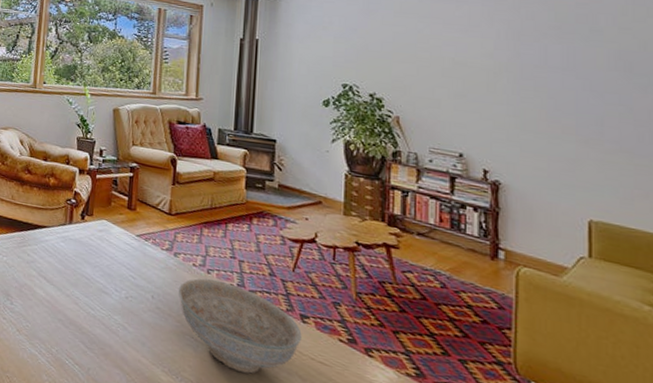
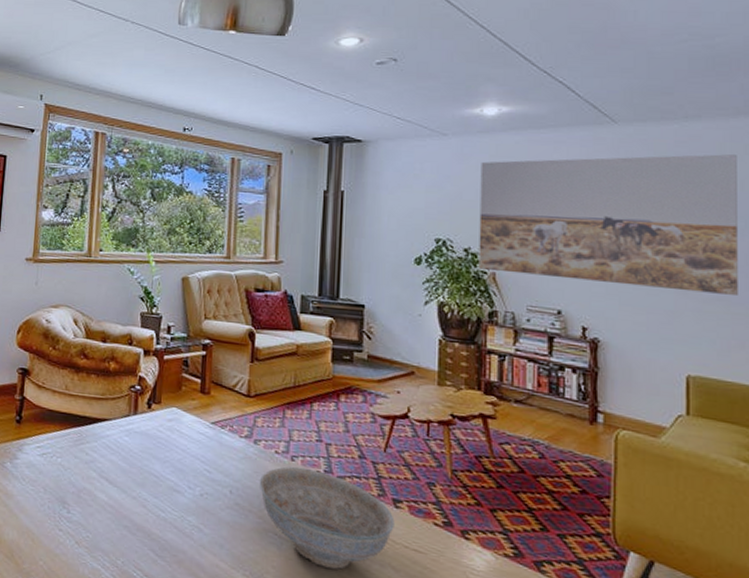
wall art: none [383,16,641,149] -> present [478,154,738,297]

